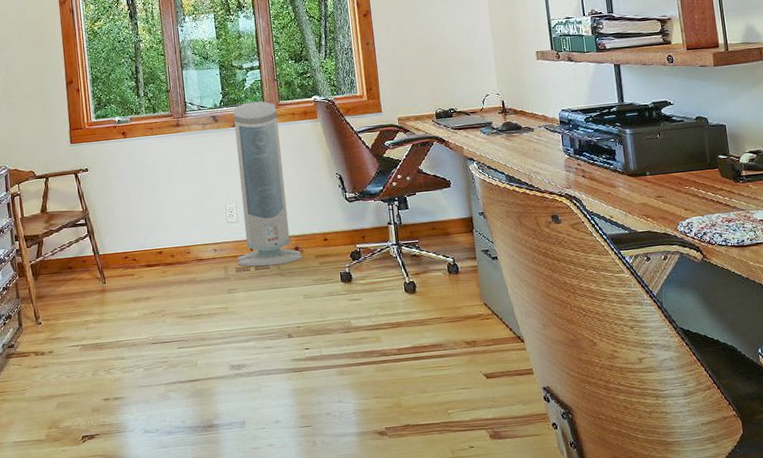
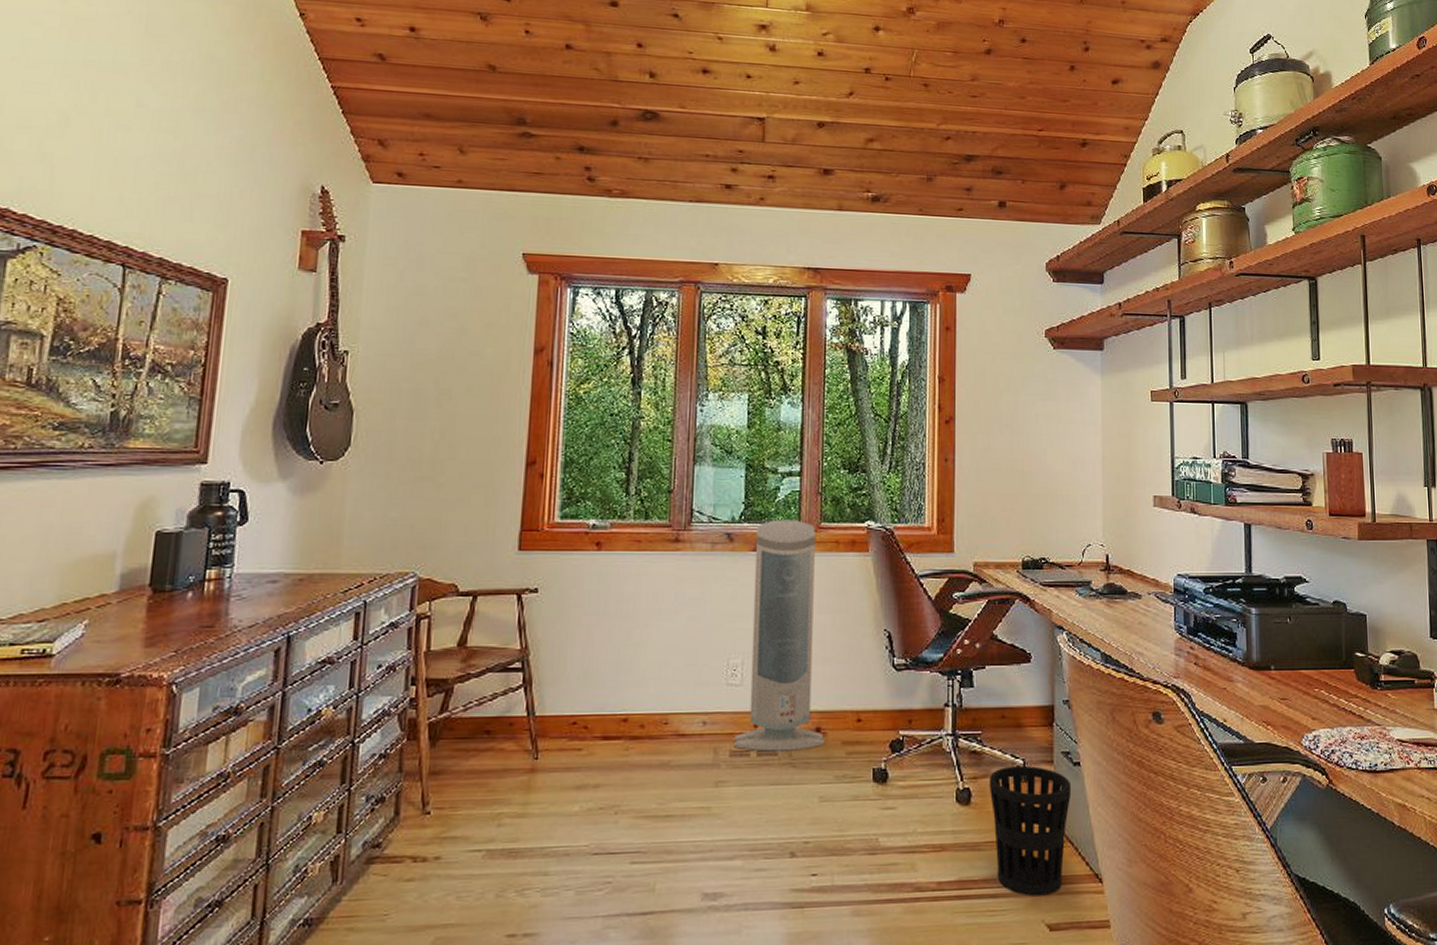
wastebasket: none [428,262,493,355] -> present [989,765,1072,897]

